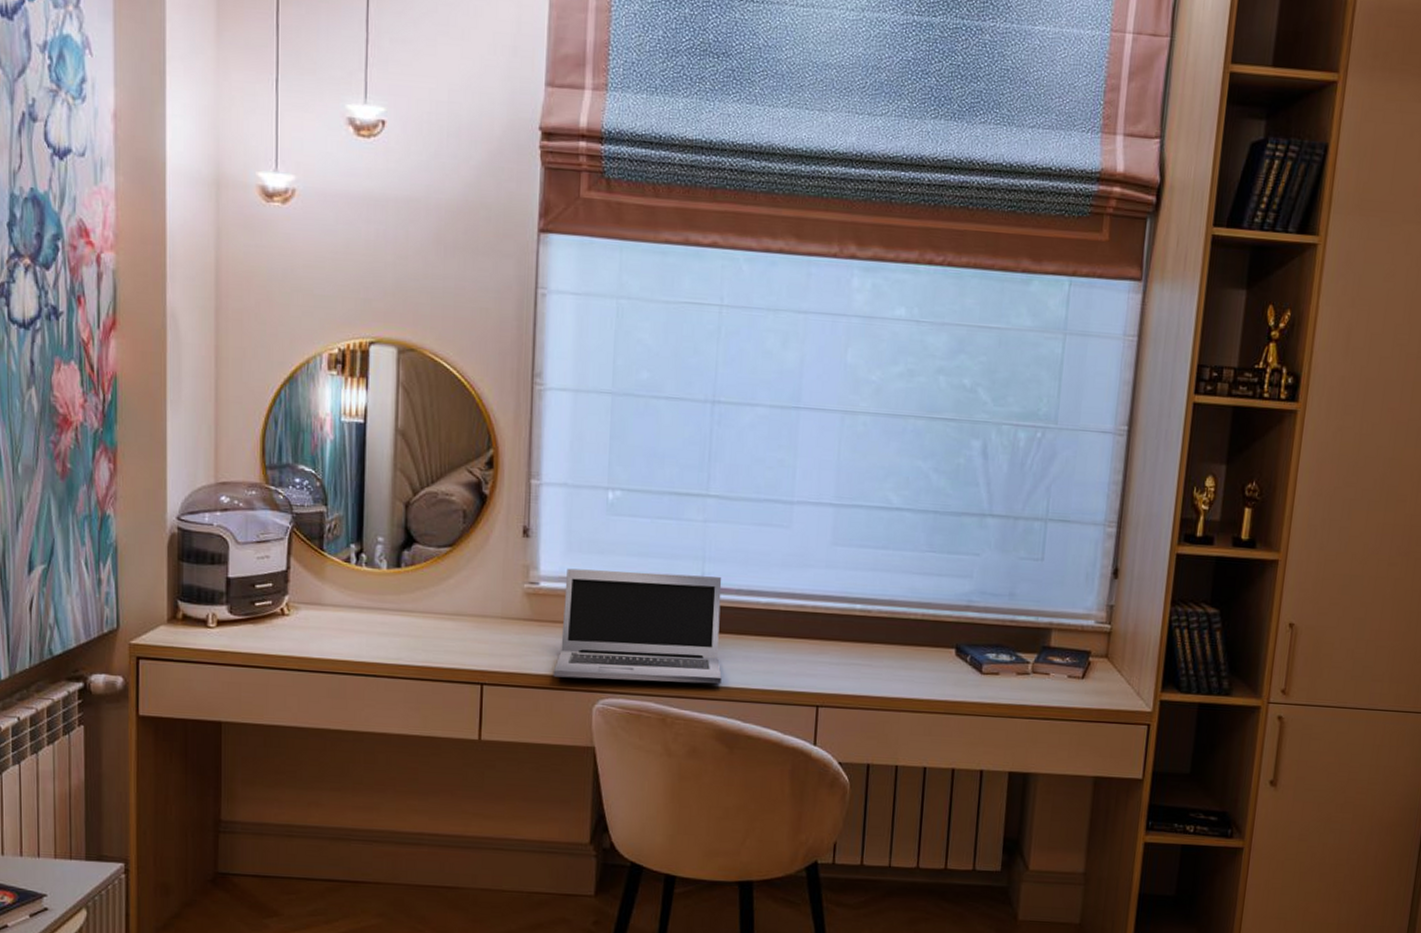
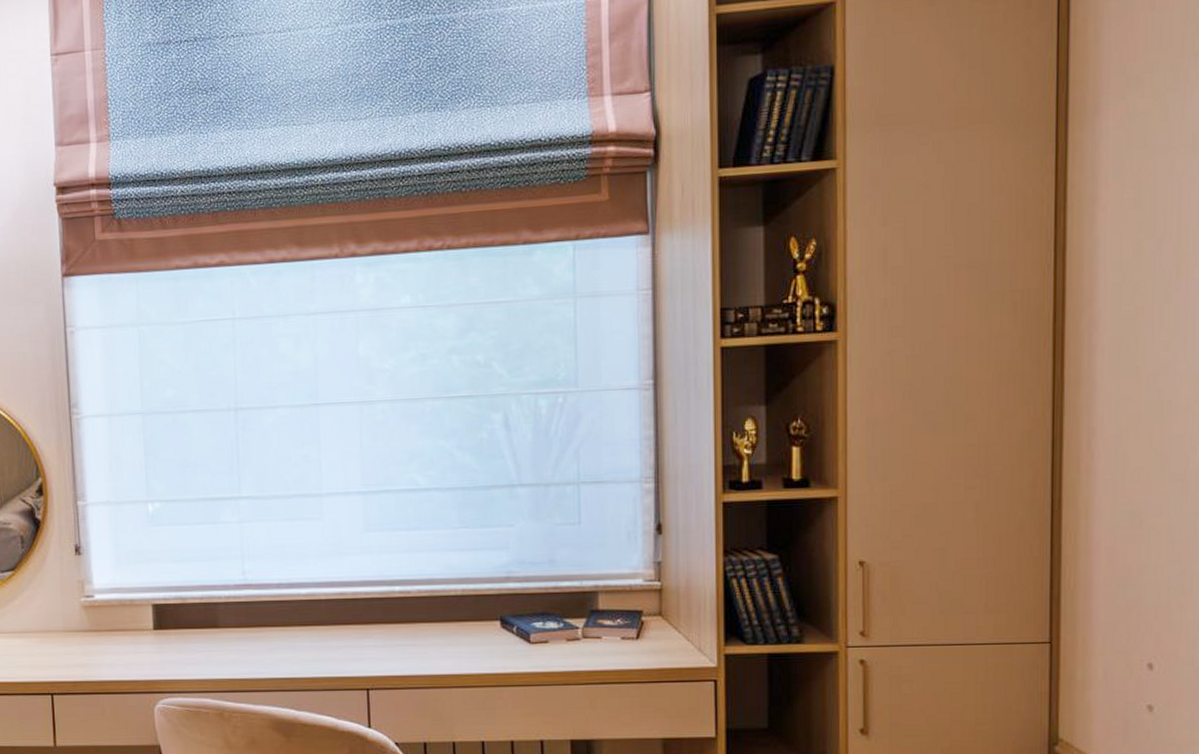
laptop: present [553,568,722,684] -> none [114,574,272,682]

